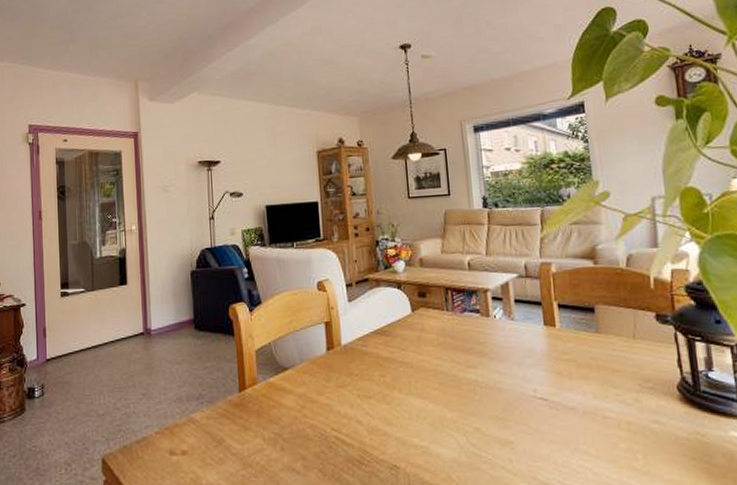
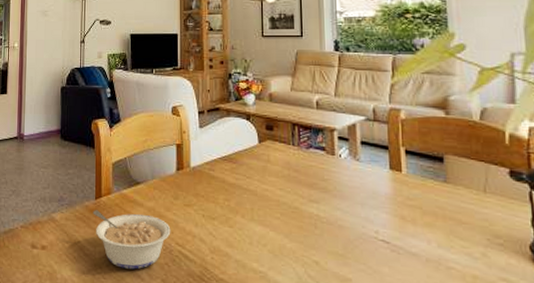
legume: none [237,402,325,463] -> present [93,210,171,270]

